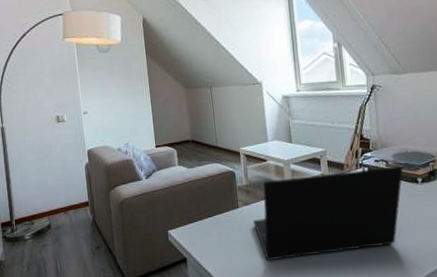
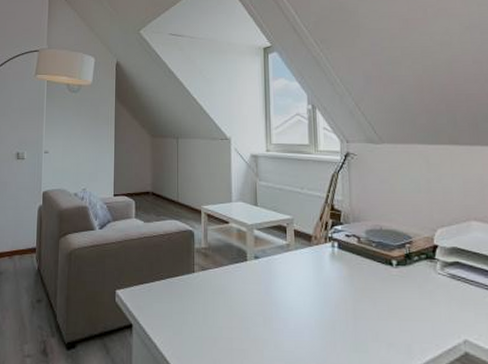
laptop: present [252,166,404,260] -> none [208,244,377,338]

